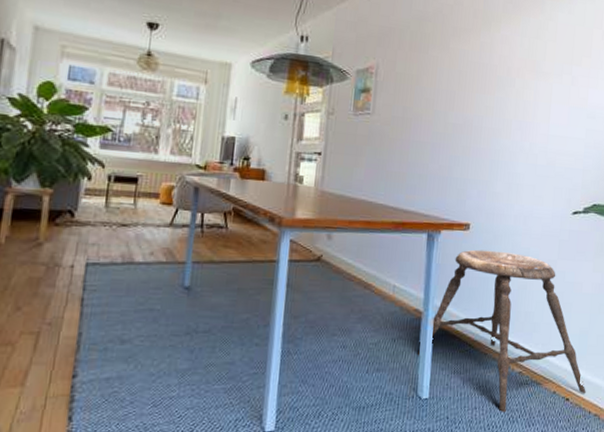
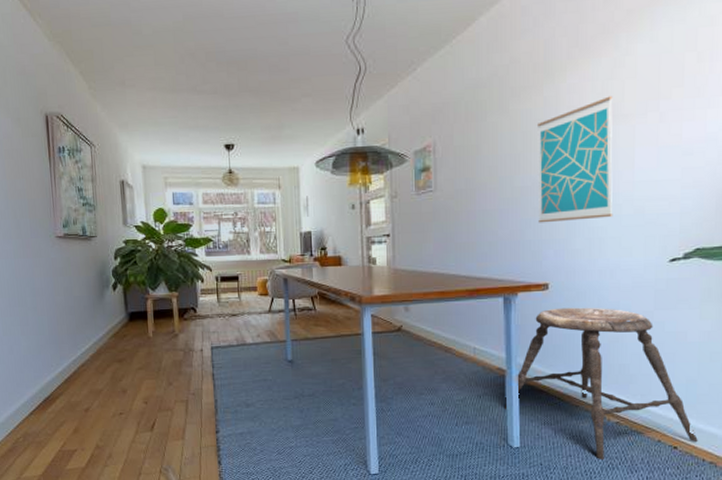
wall art: none [466,53,537,166] -> present [537,96,613,223]

